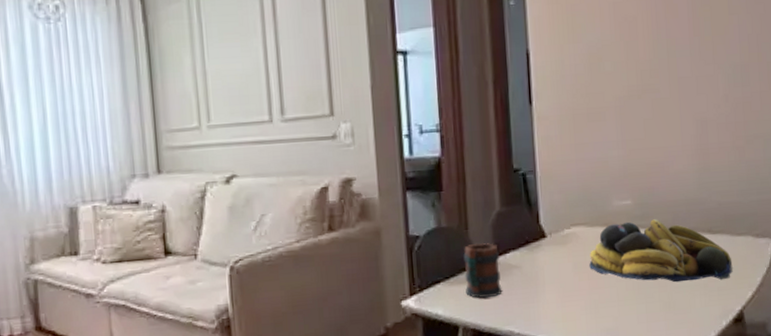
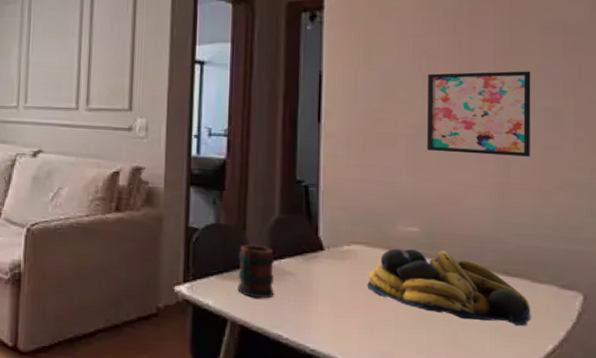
wall art: none [629,29,724,121] -> present [427,71,531,157]

